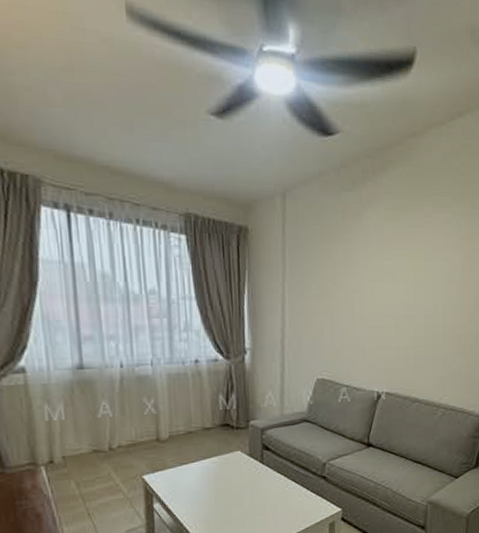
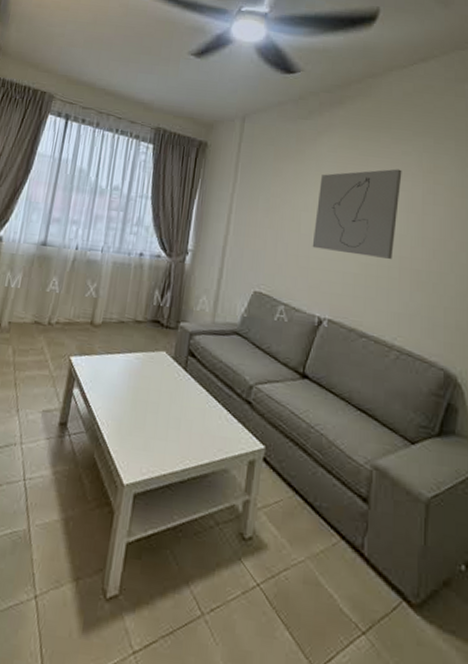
wall art: none [366,239,443,329] -> present [312,169,402,259]

